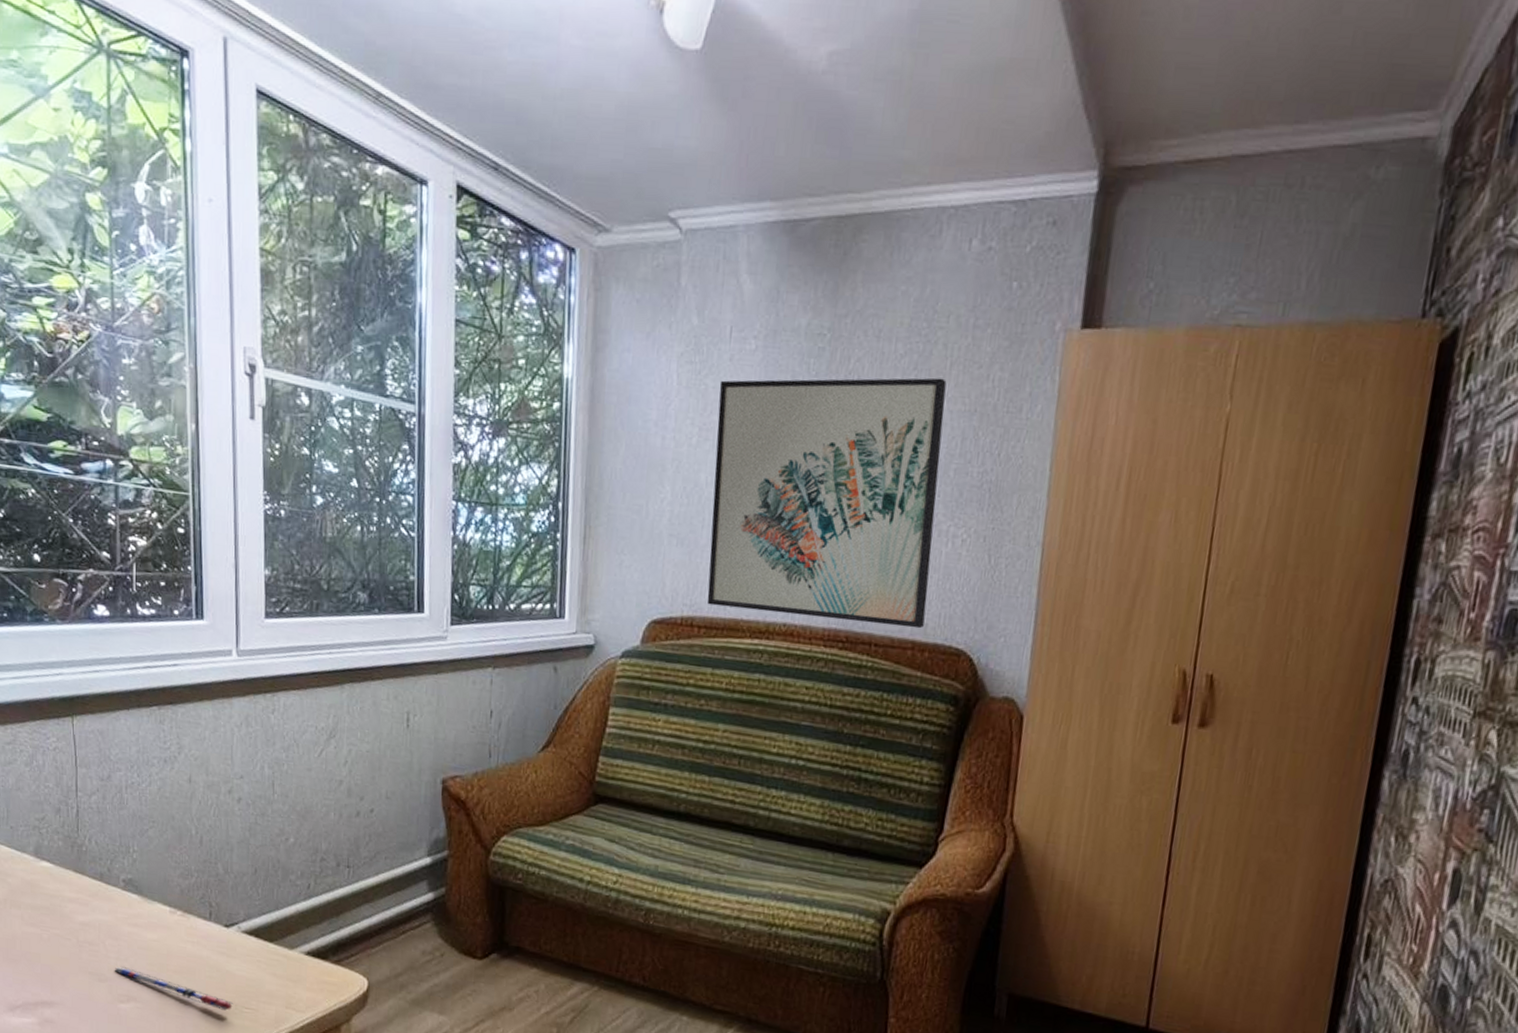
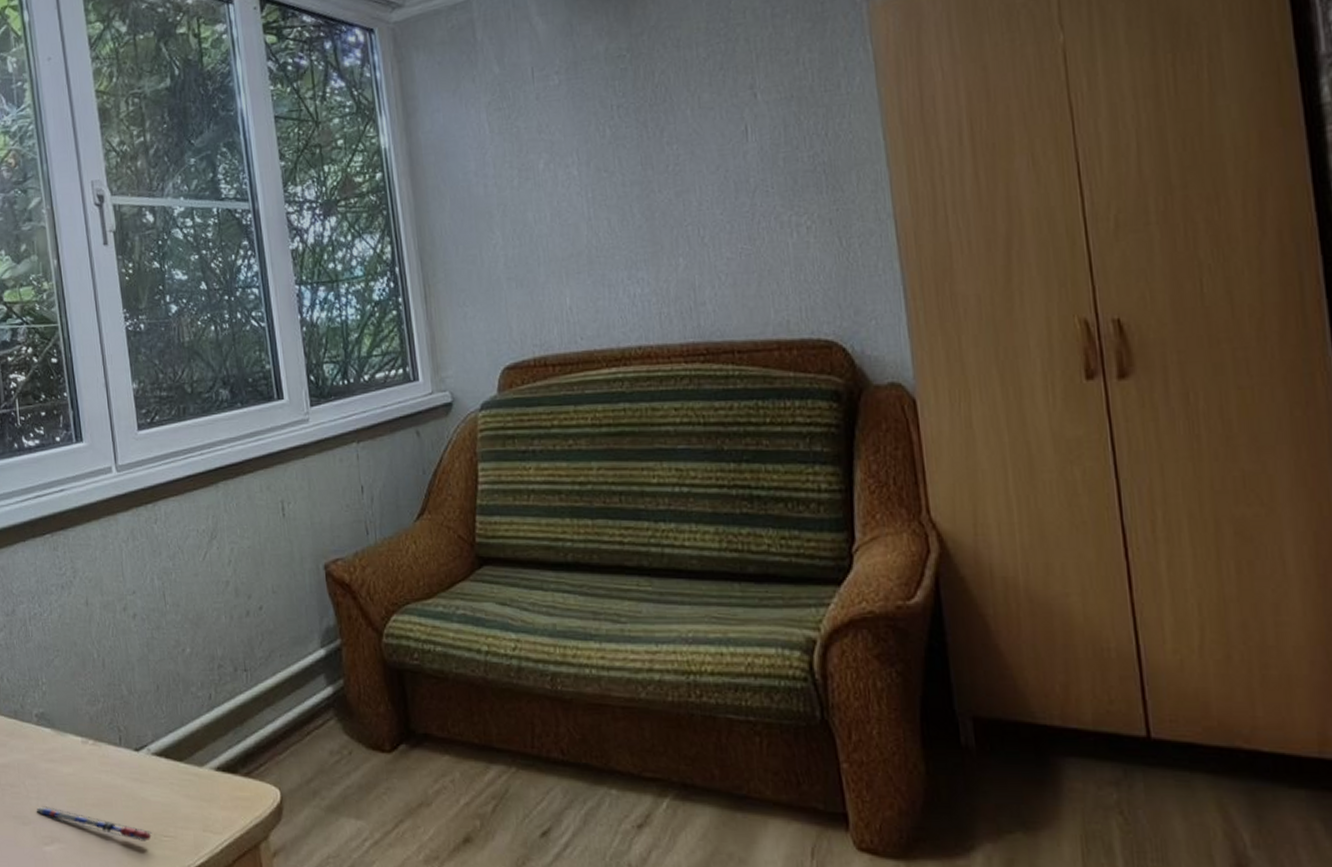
wall art: present [707,377,947,629] -> none [530,72,786,341]

